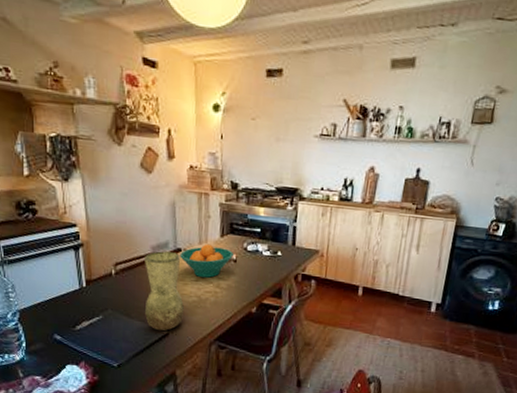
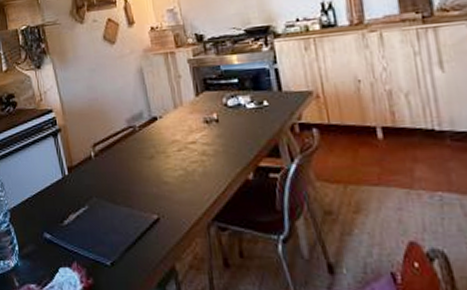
vase: present [145,251,184,331] -> none [121,122,172,216]
fruit bowl: present [180,243,233,278] -> none [156,106,214,146]

